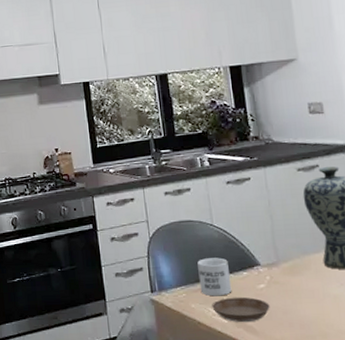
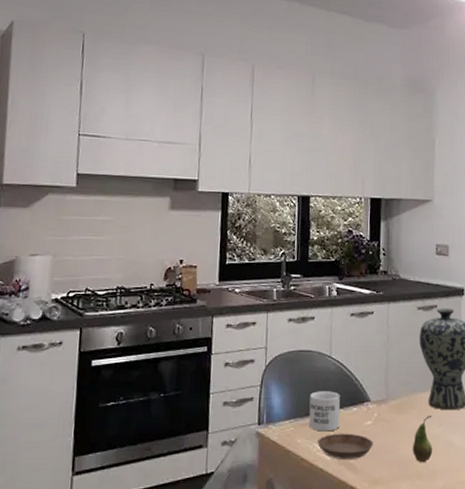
fruit: none [312,275,337,324] -> present [412,414,433,463]

